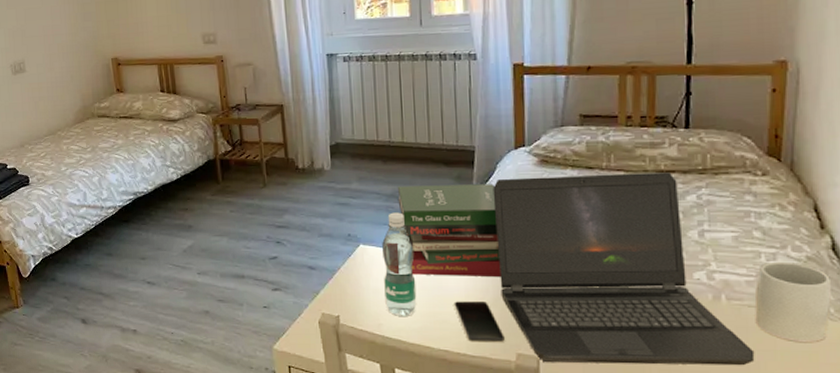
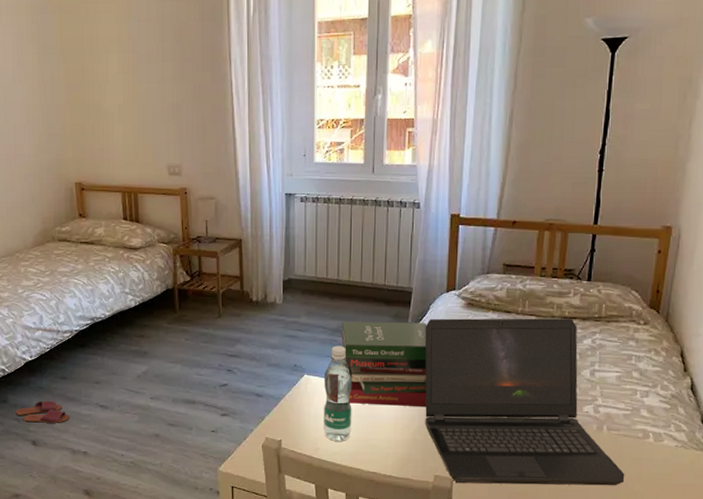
slippers: none [64,278,117,301] -> present [15,401,69,423]
smartphone: present [454,301,505,342] -> none [384,428,425,465]
mug: present [754,261,833,343] -> none [628,398,688,467]

